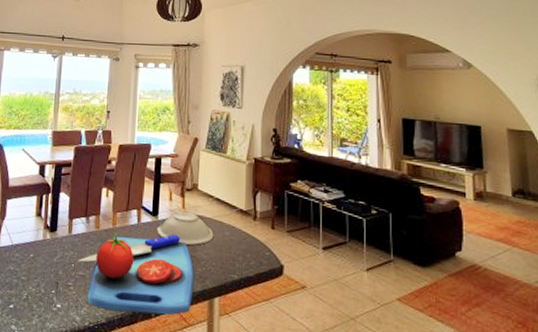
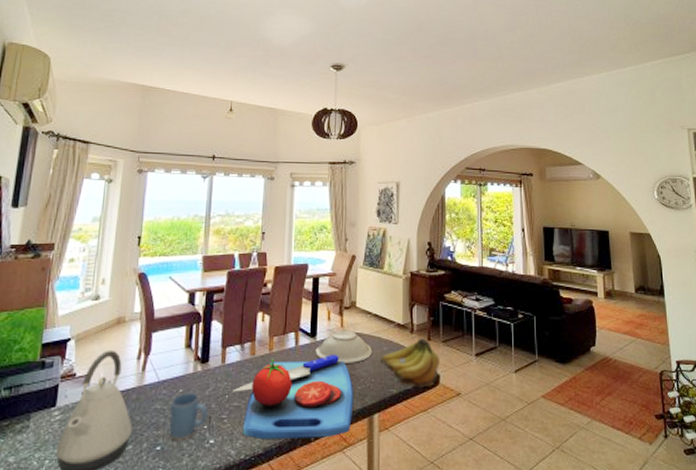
mug: none [21,257,56,301] -> present [169,393,209,440]
fruit: none [220,226,284,277] -> present [379,338,439,388]

